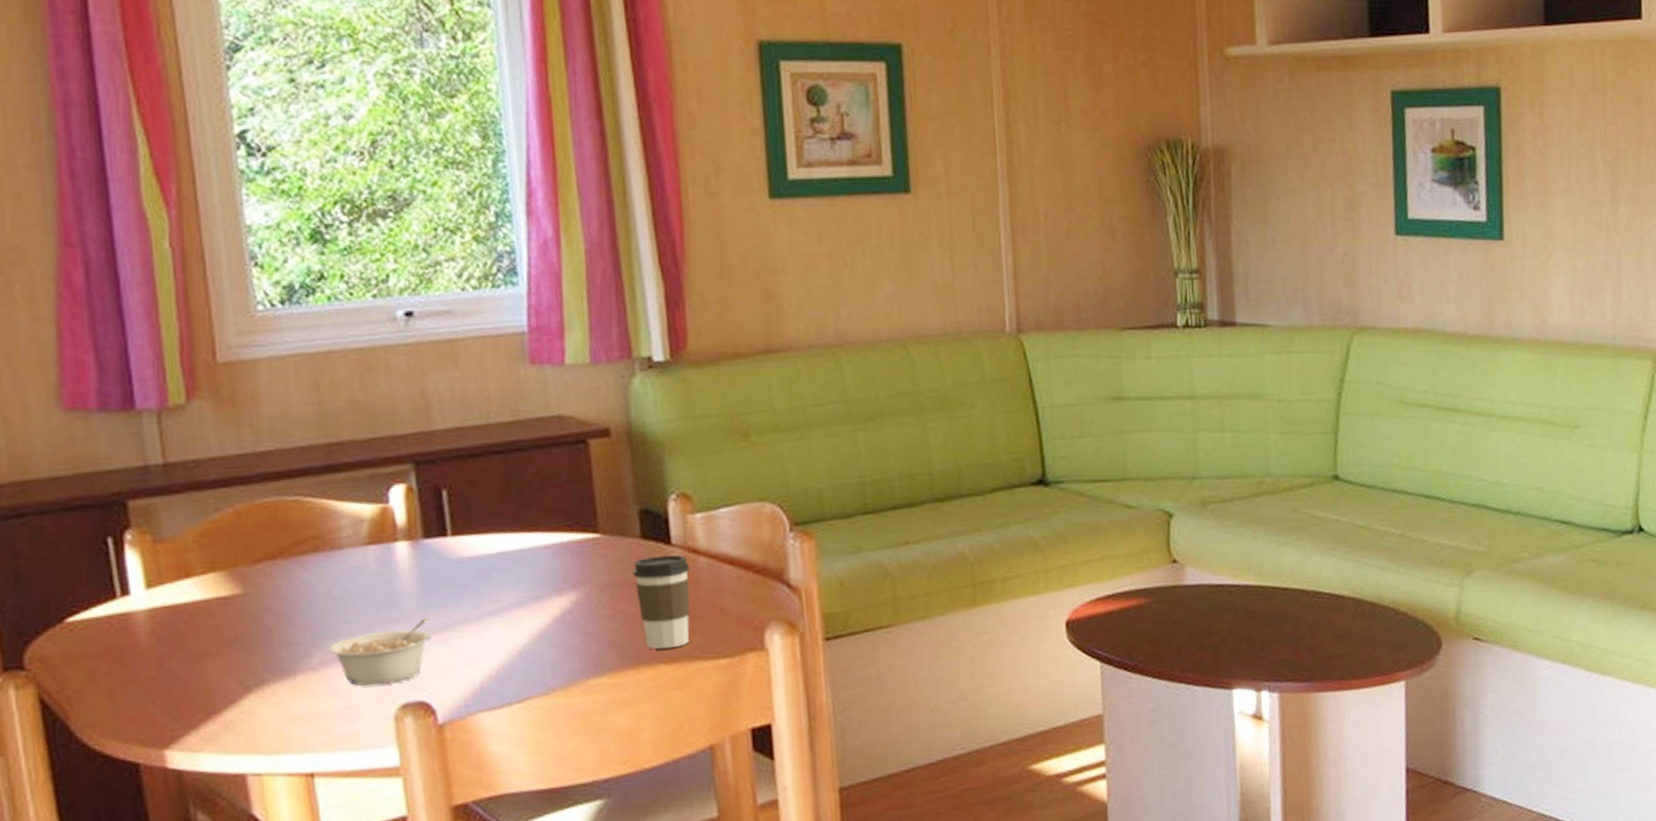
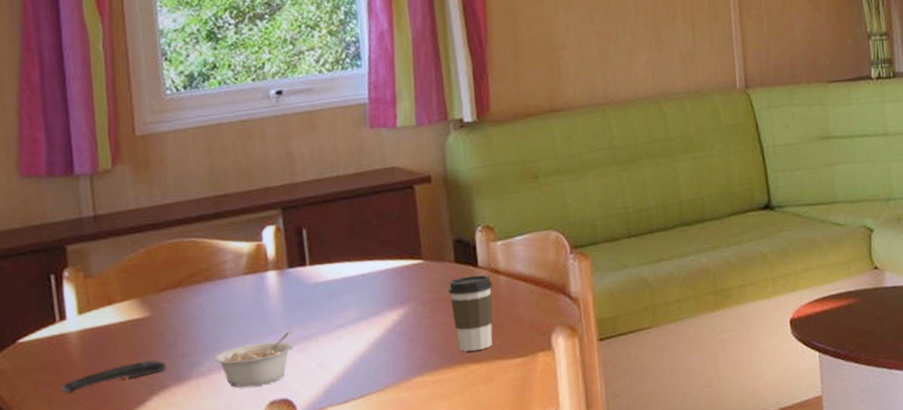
remote control: none [124,648,266,688] -> present [60,360,167,394]

